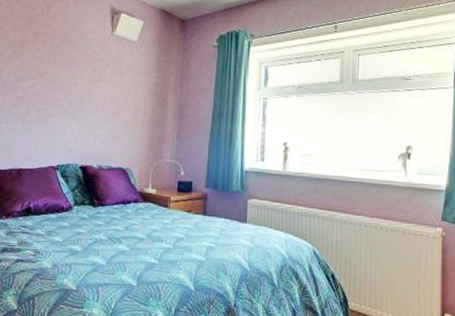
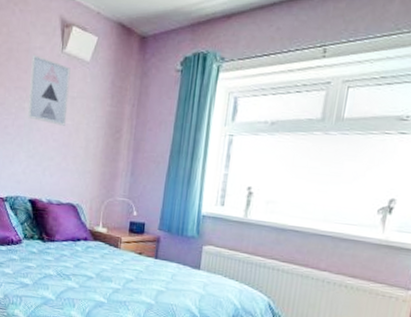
wall art: none [80,38,120,97] -> present [28,55,71,126]

